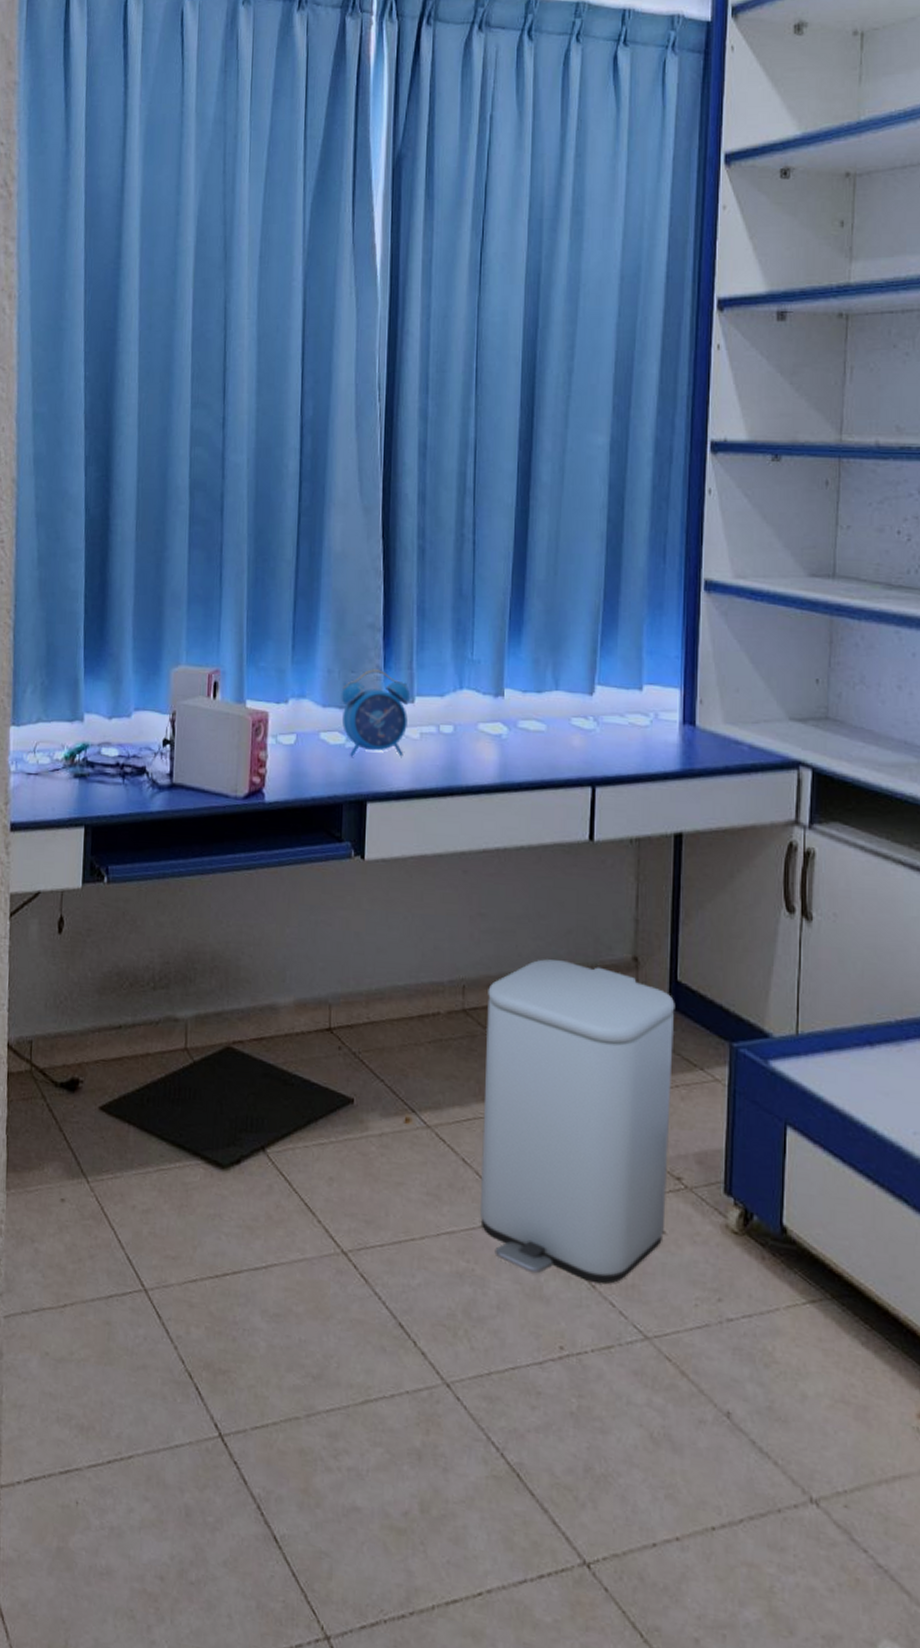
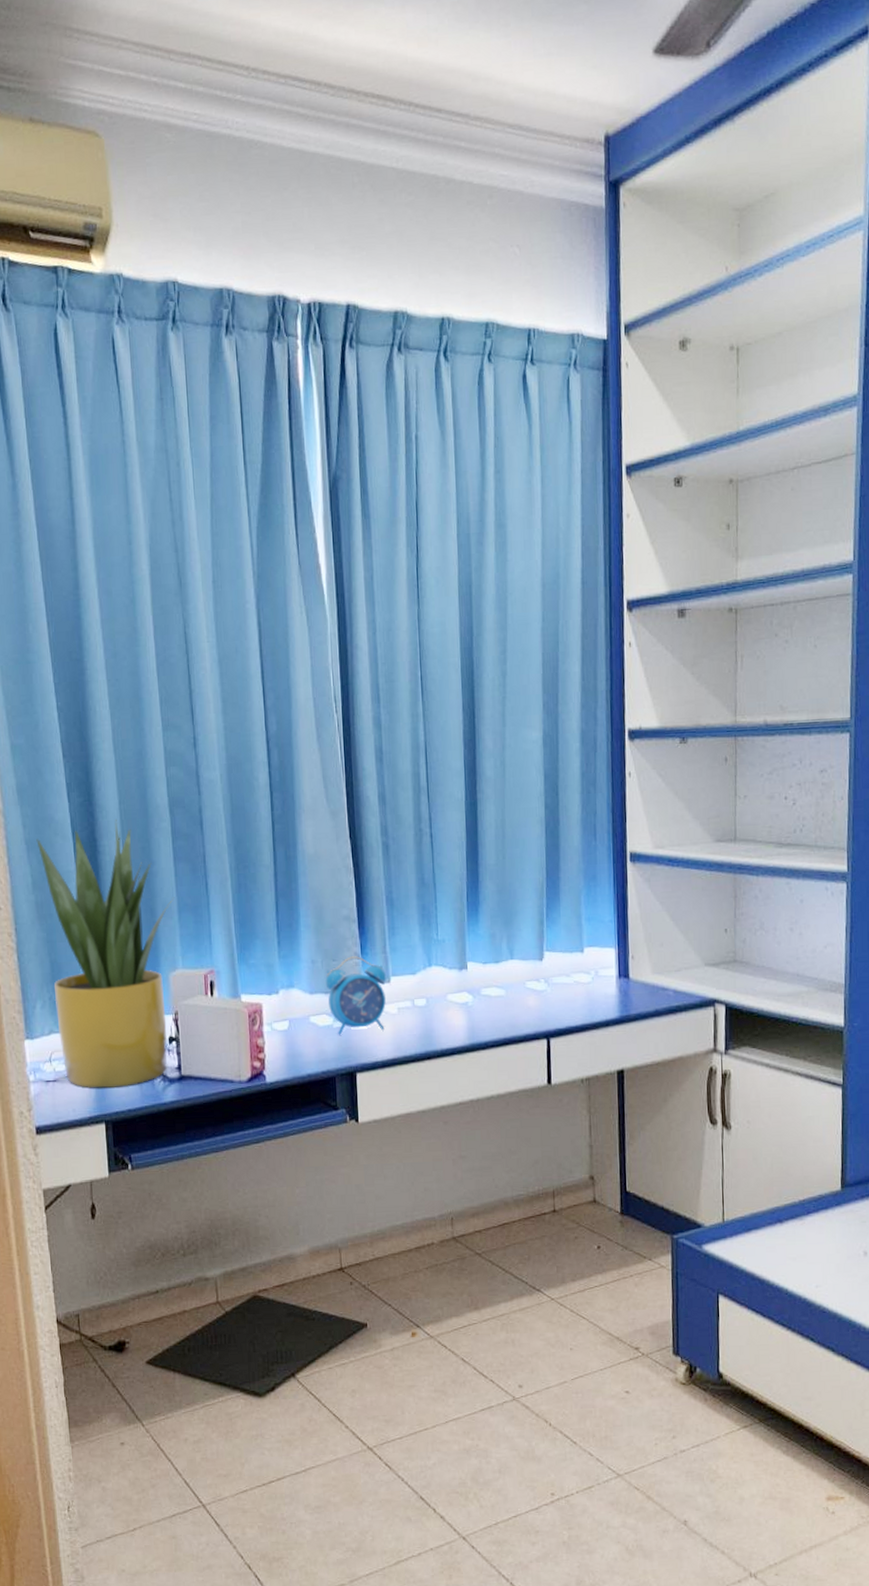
planter: none [46,497,185,789] -> present [36,819,175,1088]
pedal bin: present [480,959,675,1283] -> none [472,1187,628,1441]

